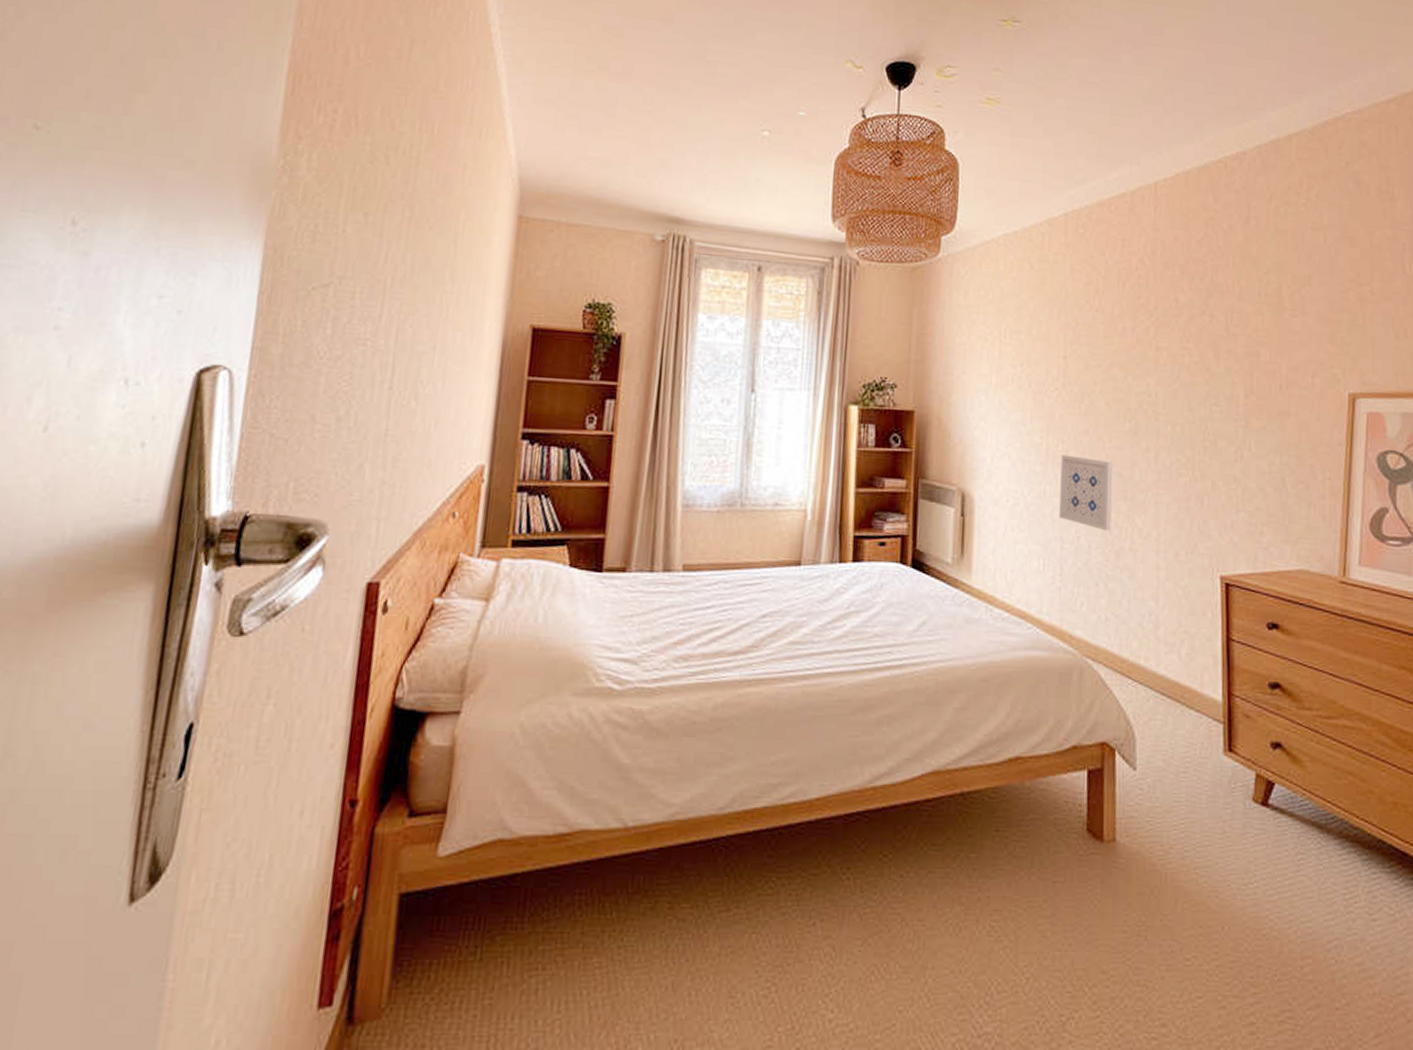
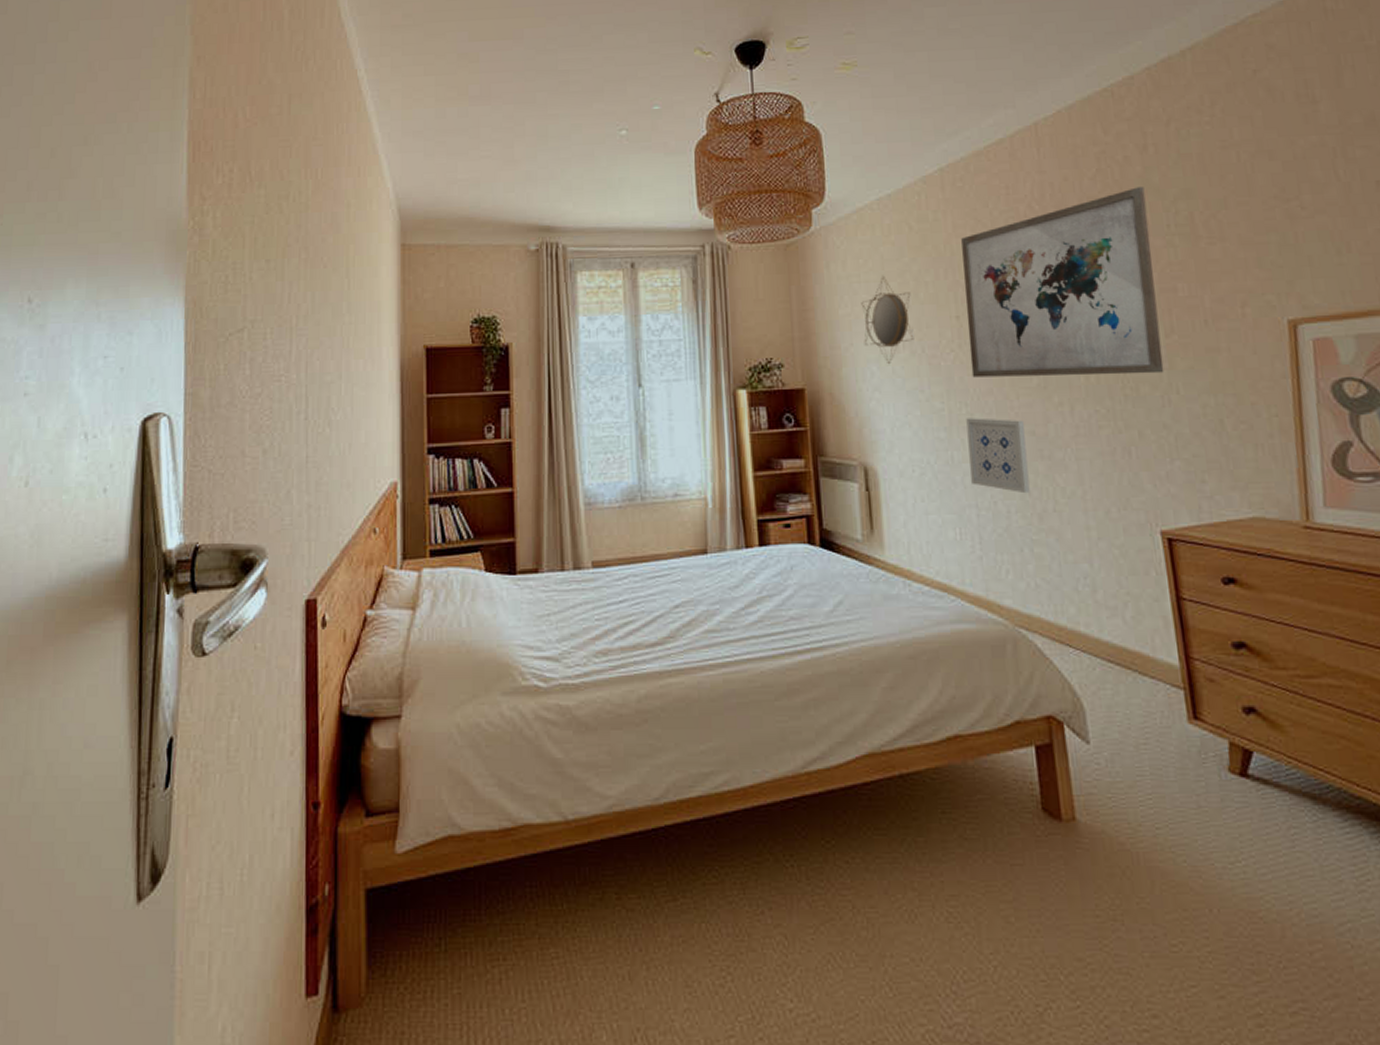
home mirror: none [975,309,1025,396] -> present [861,275,914,365]
wall art: none [1071,255,1243,430] -> present [961,187,1164,378]

